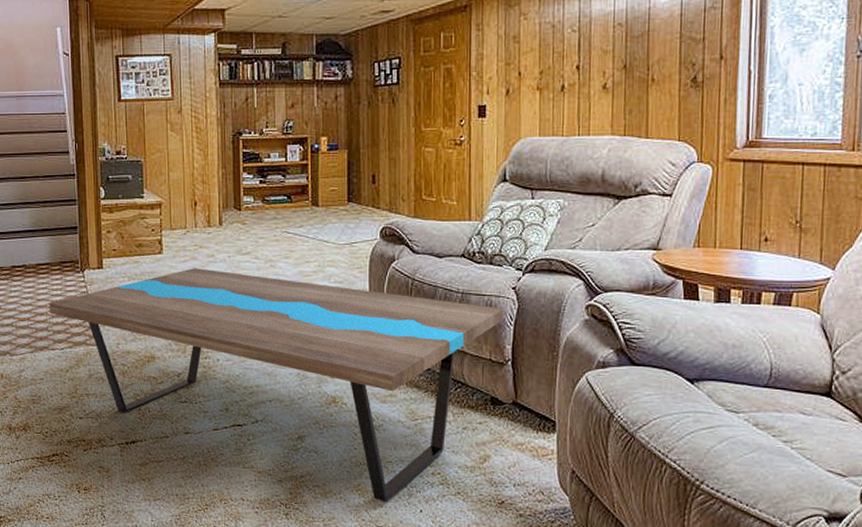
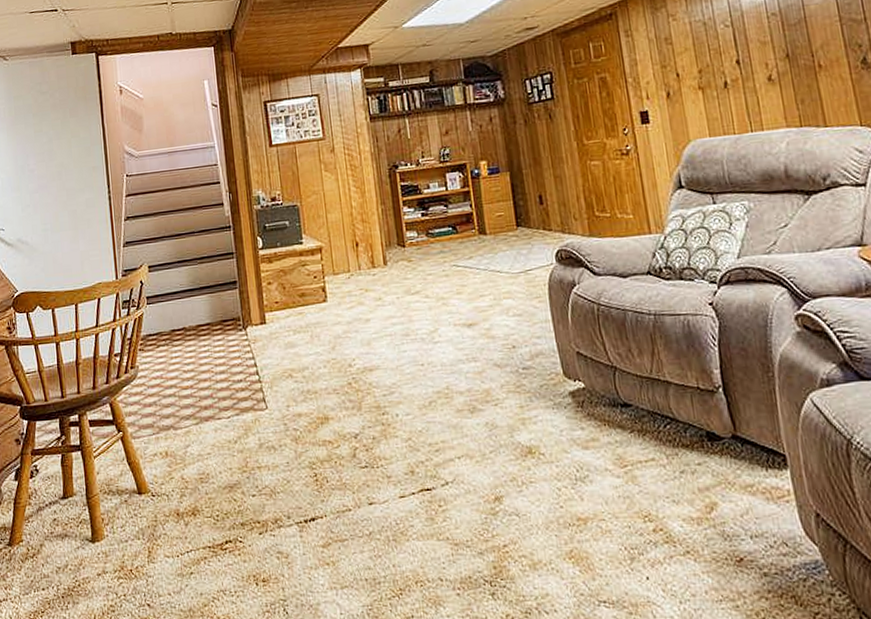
coffee table: present [49,268,504,503] -> none [212,313,706,571]

